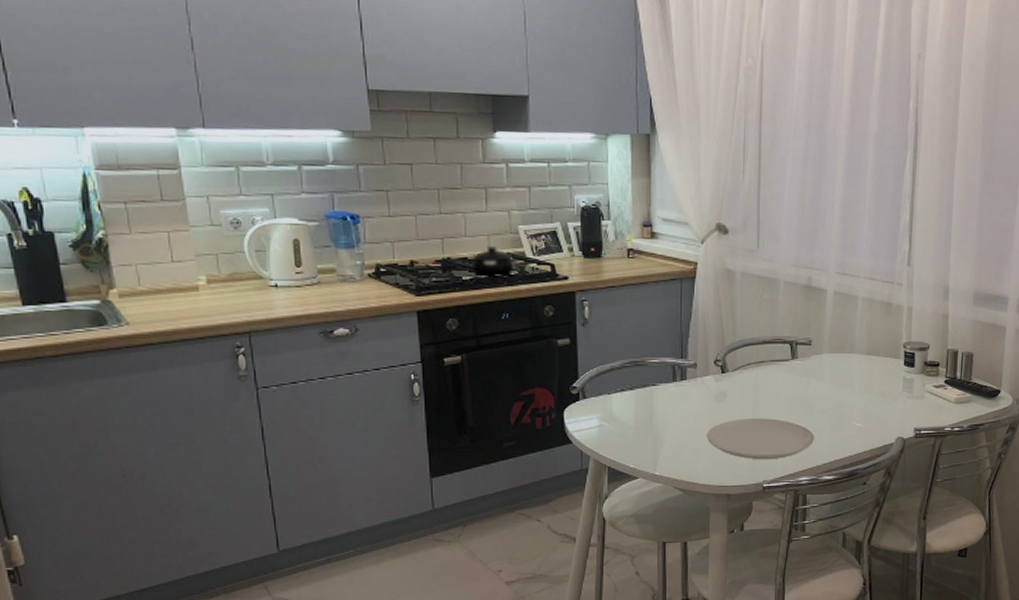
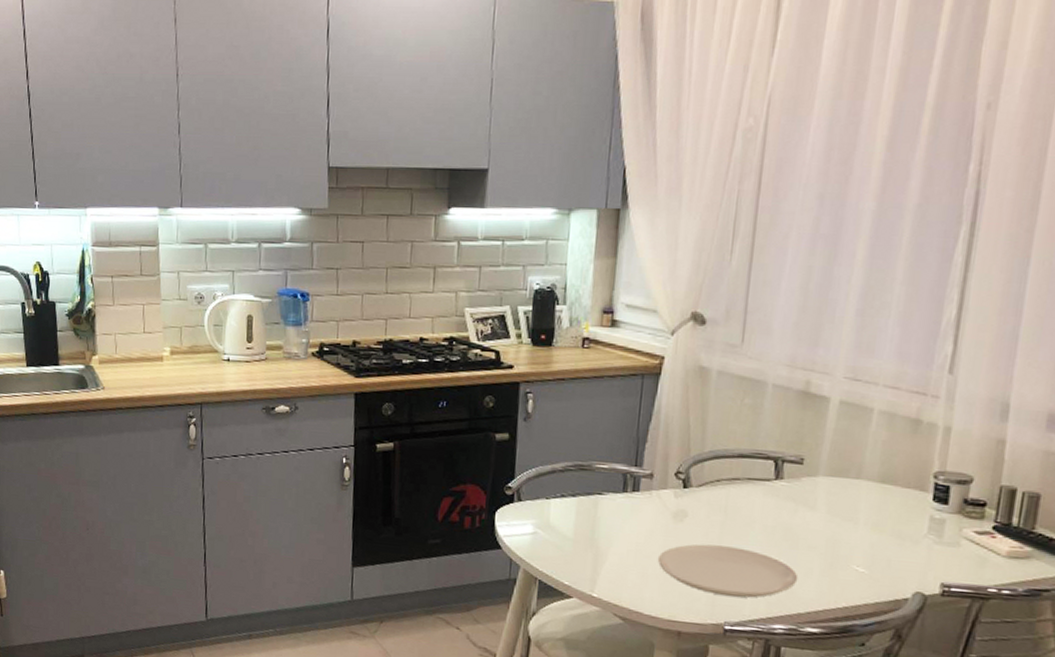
saucepan: present [473,246,513,279] -> none [414,329,456,364]

